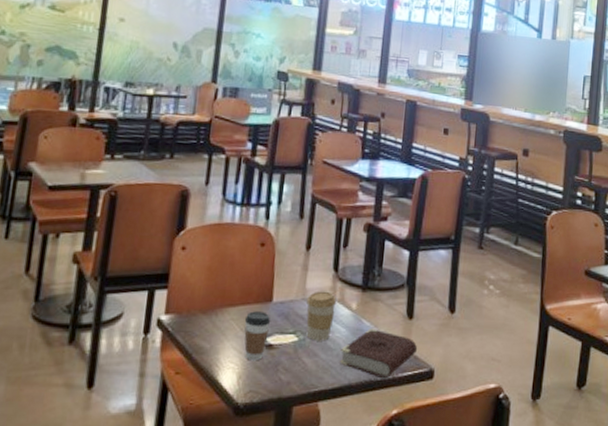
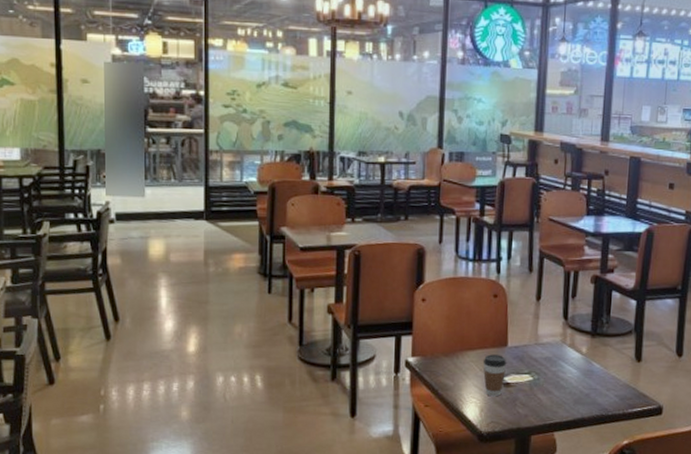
coffee cup: present [306,291,336,341] -> none [539,336,567,381]
book: present [340,328,418,378] -> none [572,370,647,413]

